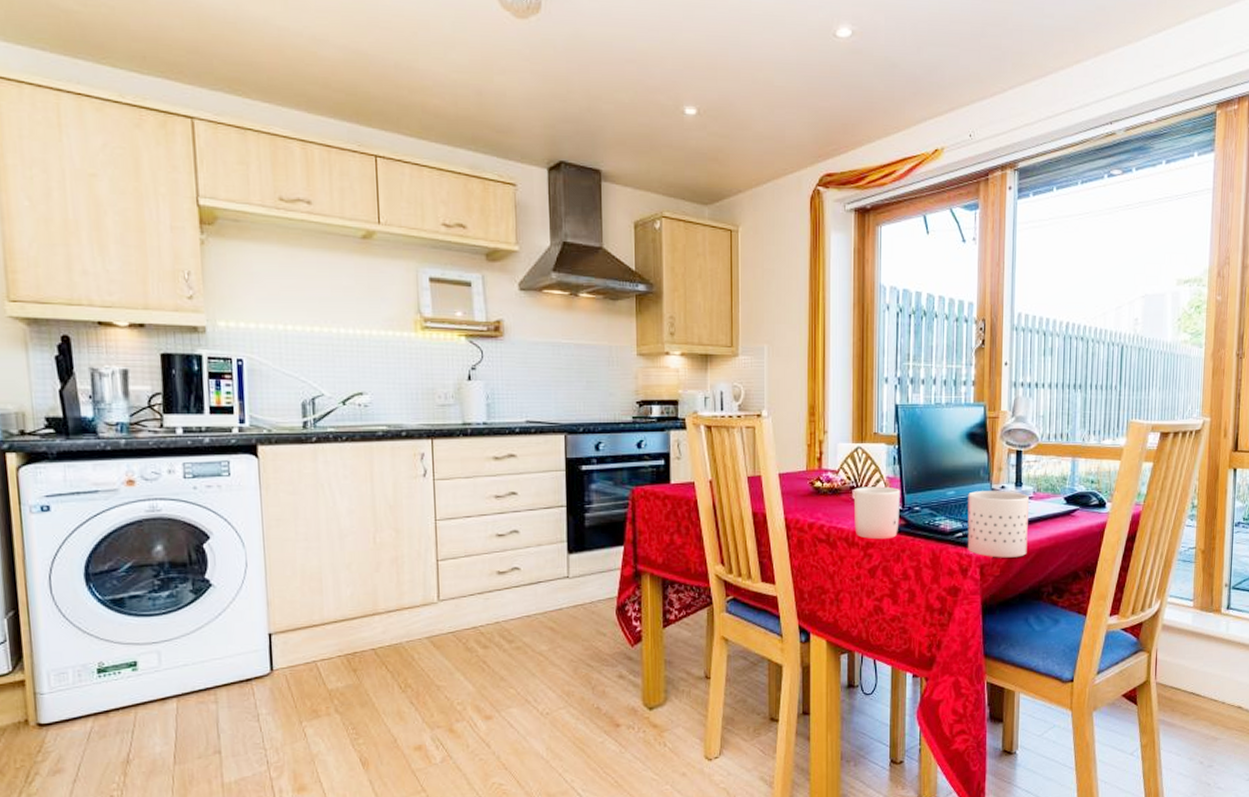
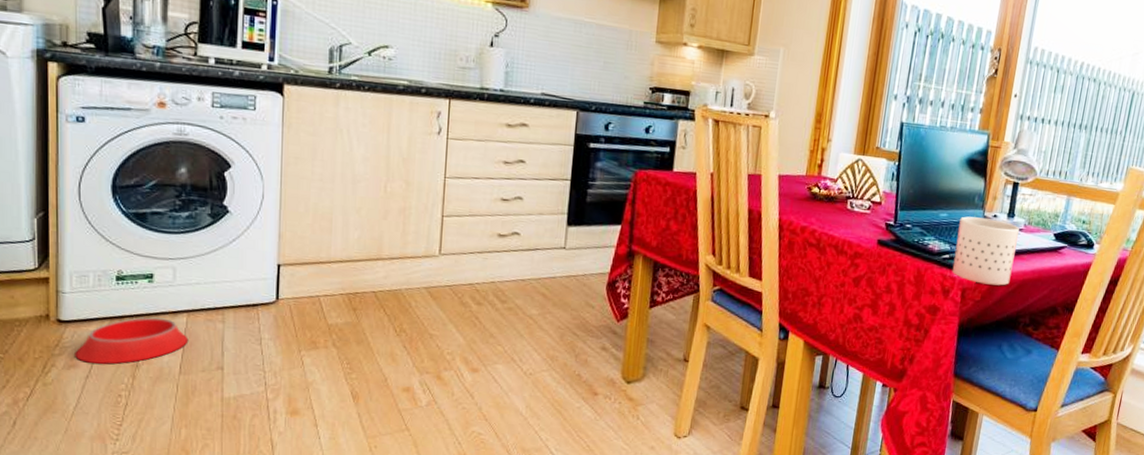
pet bowl: none [59,707,181,766] -> present [75,317,189,365]
mug: present [853,486,901,540] -> none [845,198,895,252]

